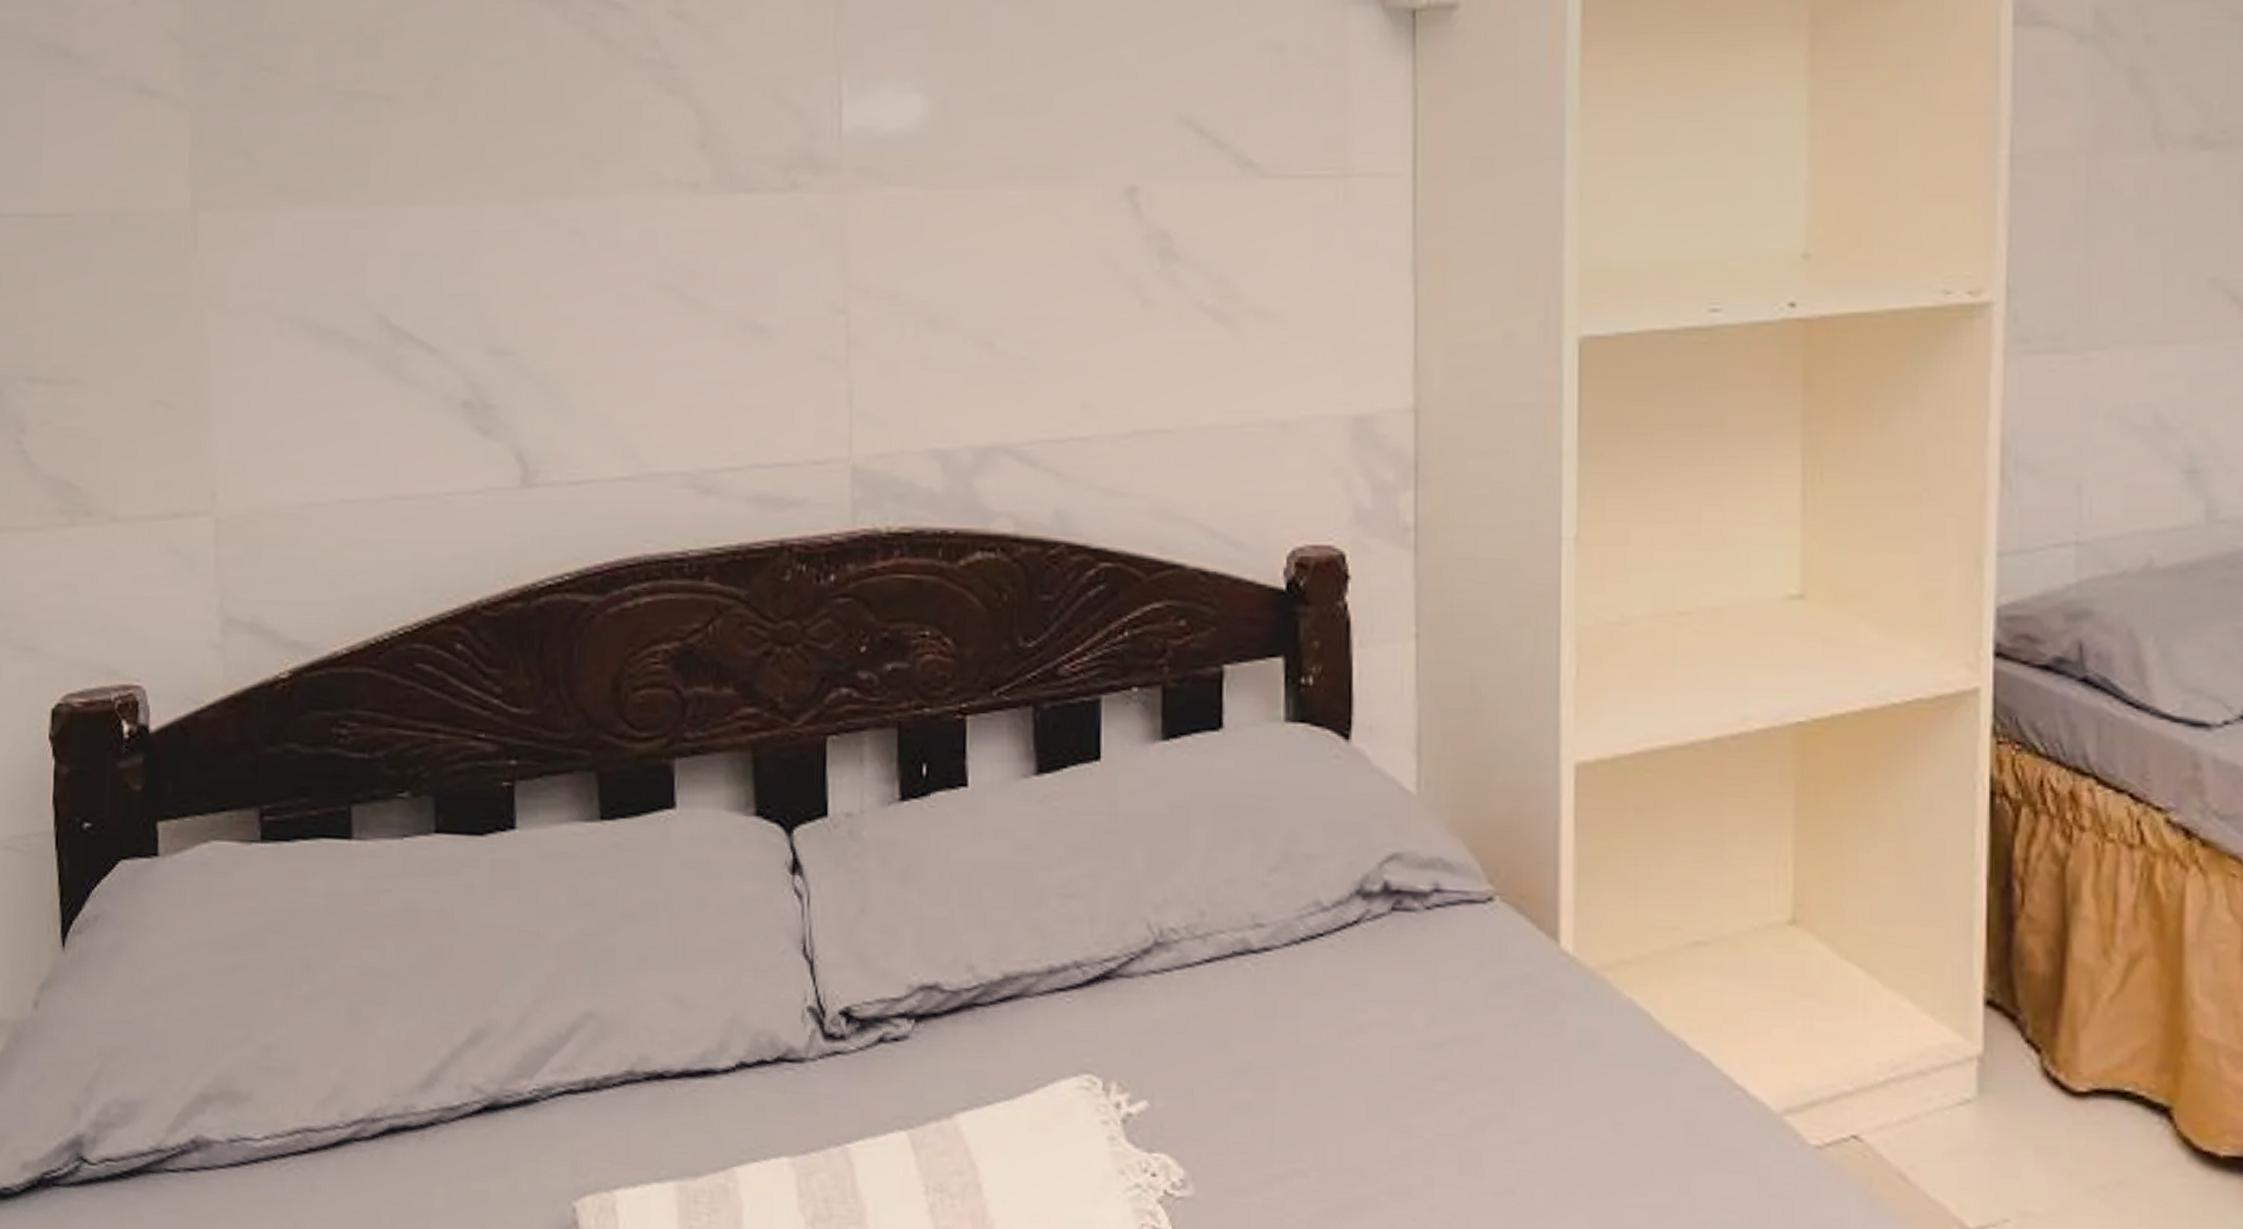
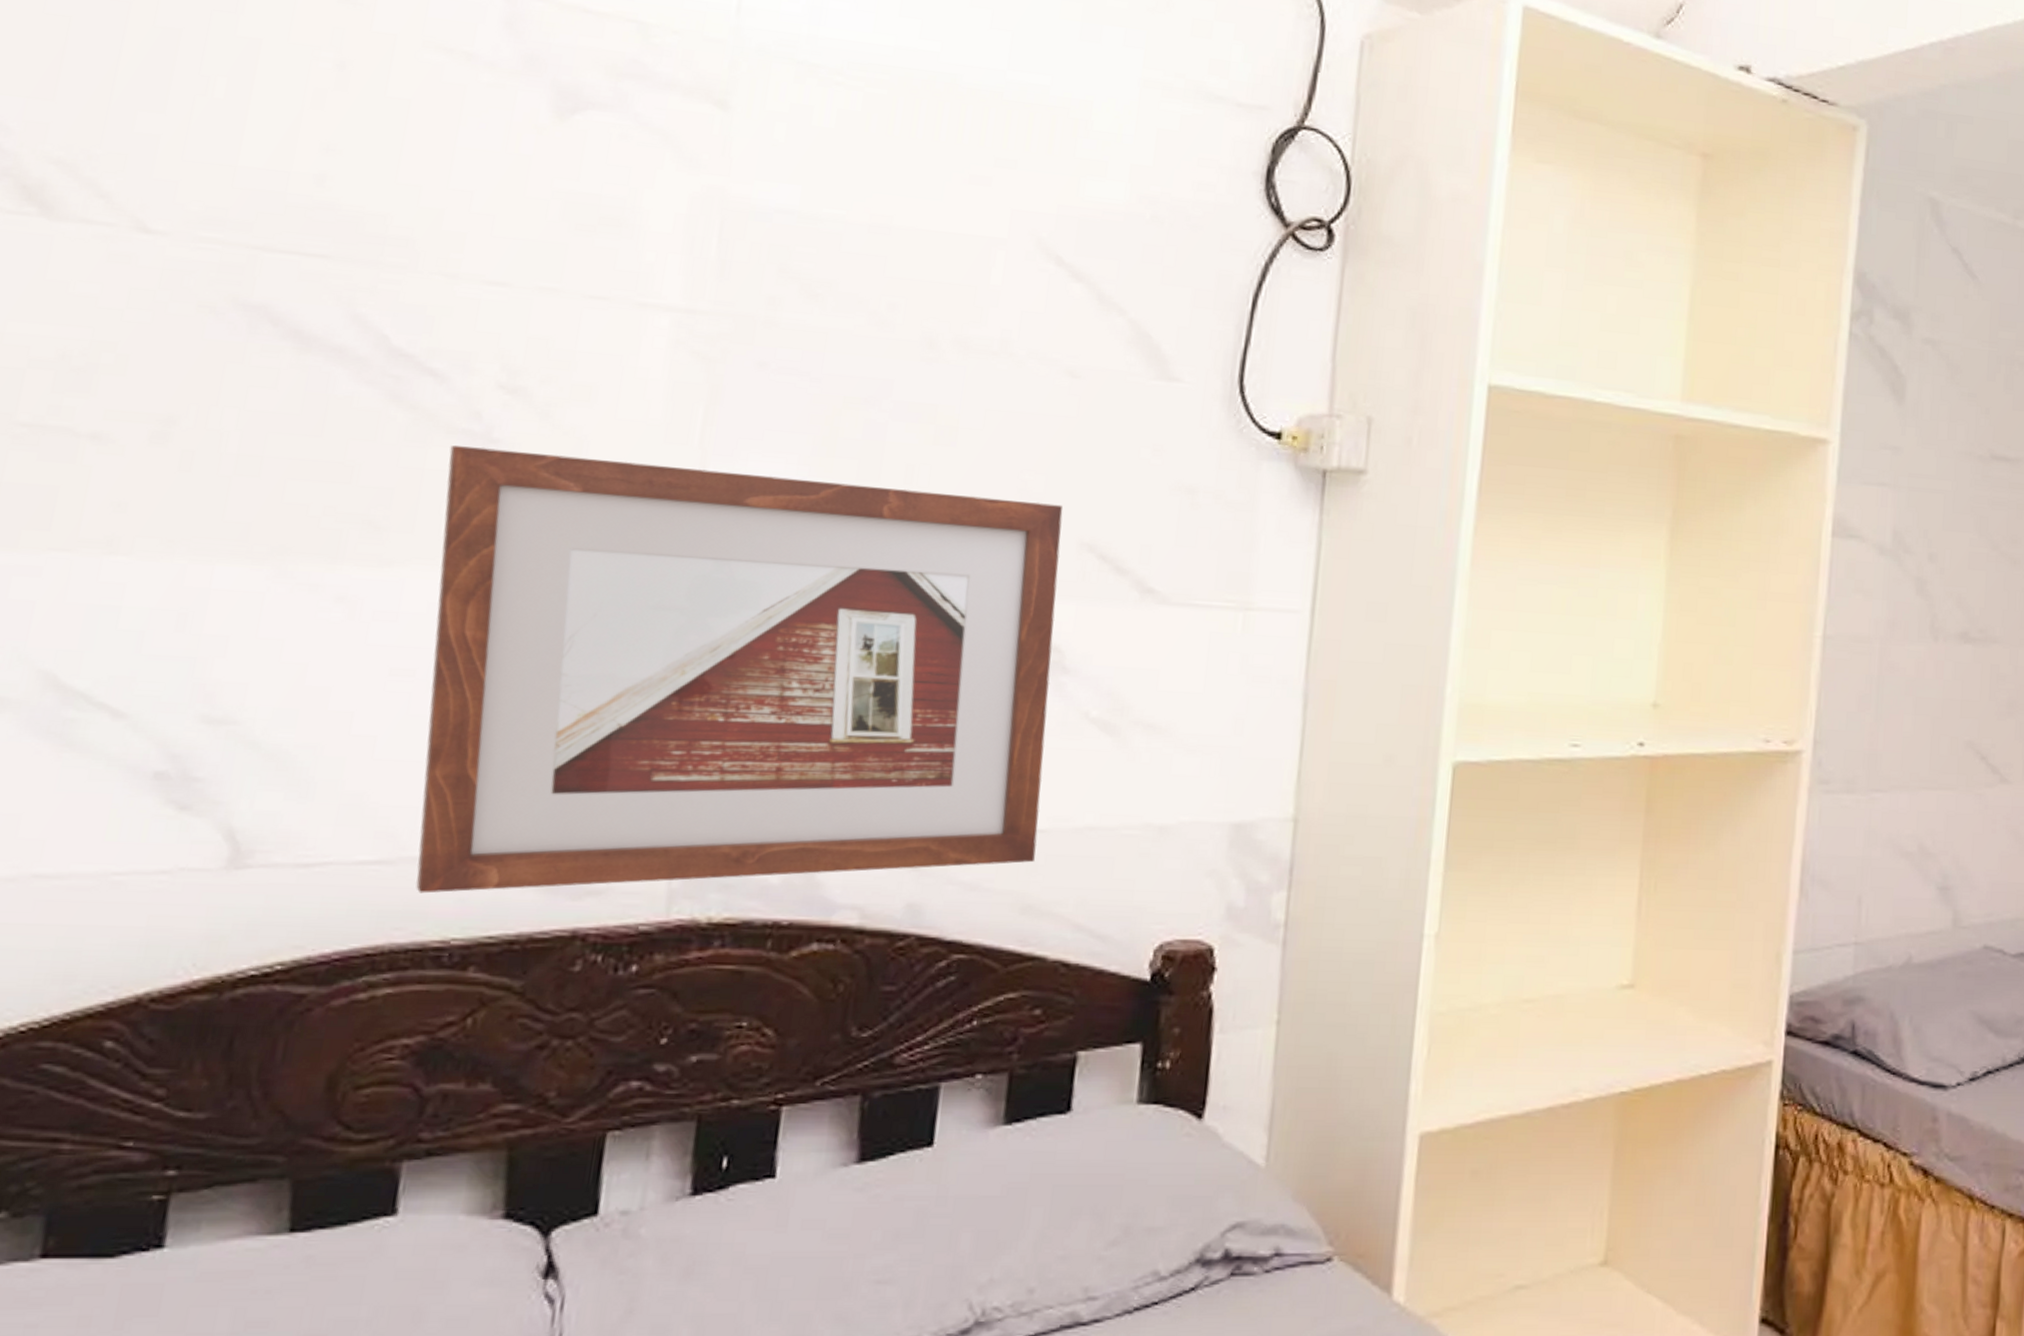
picture frame: none [639,74,1166,508] -> present [416,445,1063,894]

